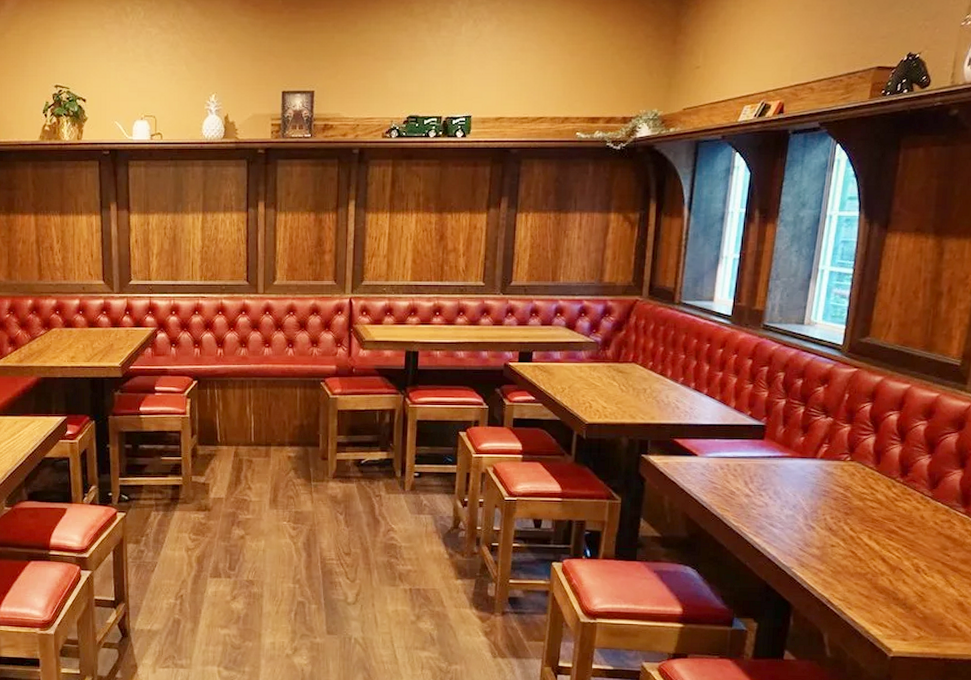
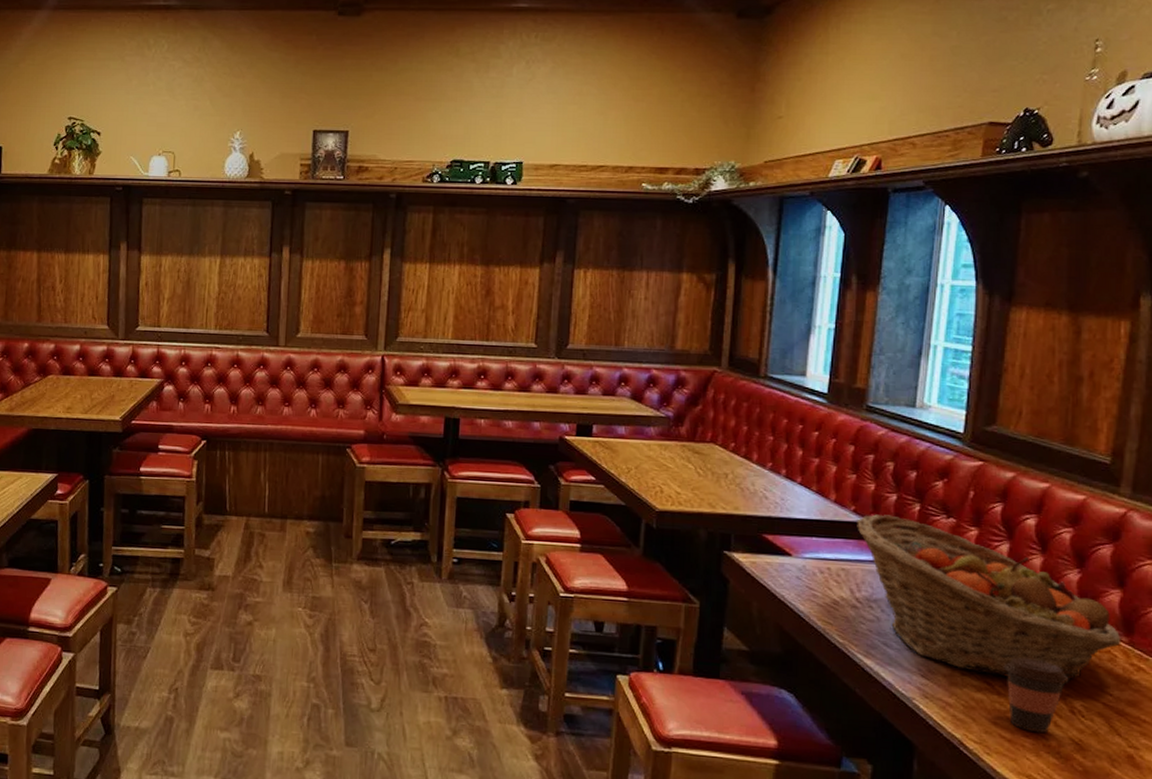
fruit basket: none [751,417,960,546] -> present [855,514,1121,679]
coffee cup: none [865,530,917,590] -> present [1003,657,1070,733]

